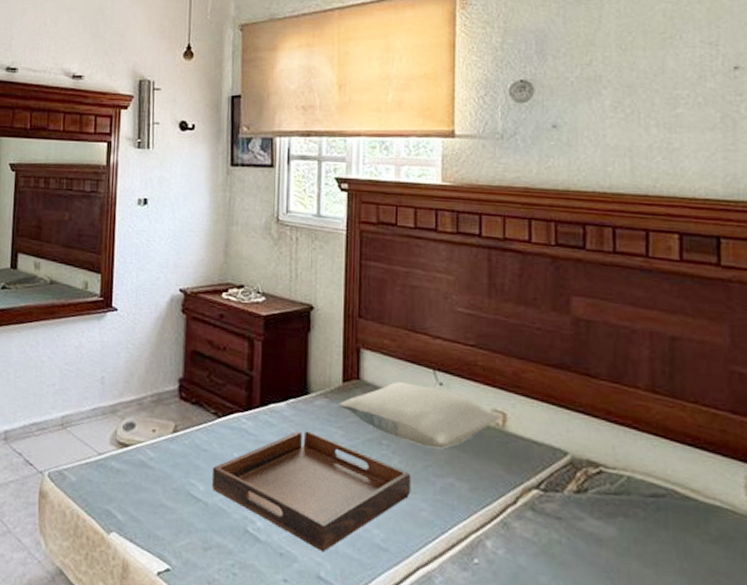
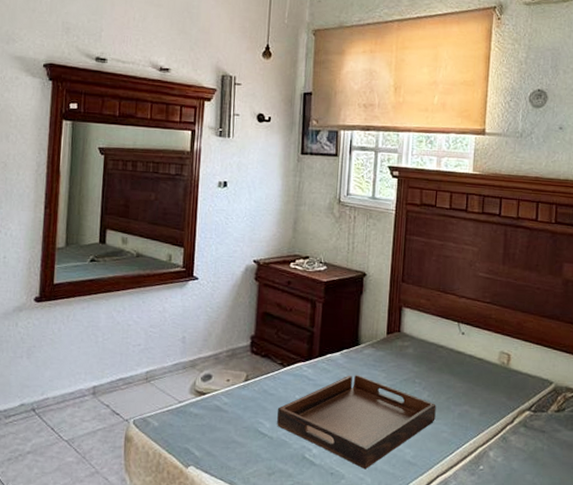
pillow: present [338,382,500,449] -> none [382,333,506,384]

